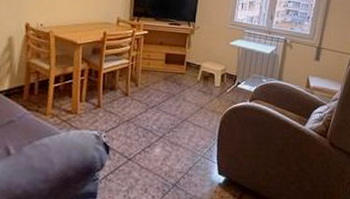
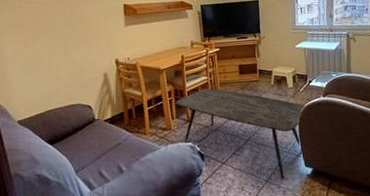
coffee table: none [87,73,230,186] -> present [176,88,306,180]

